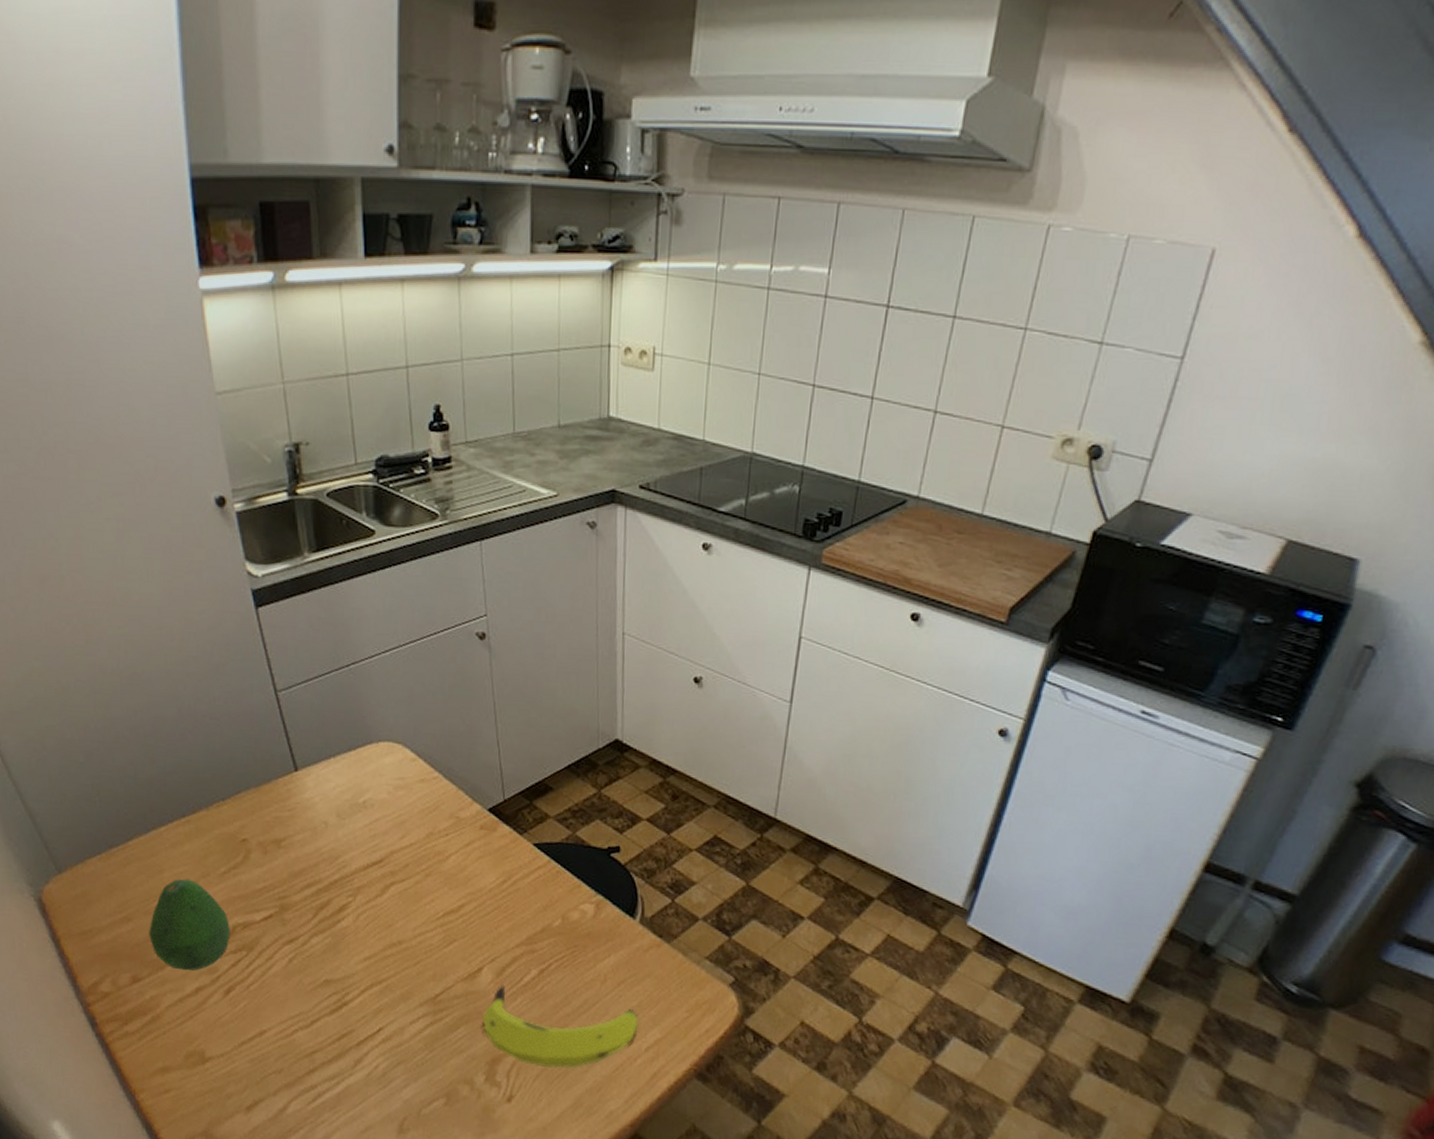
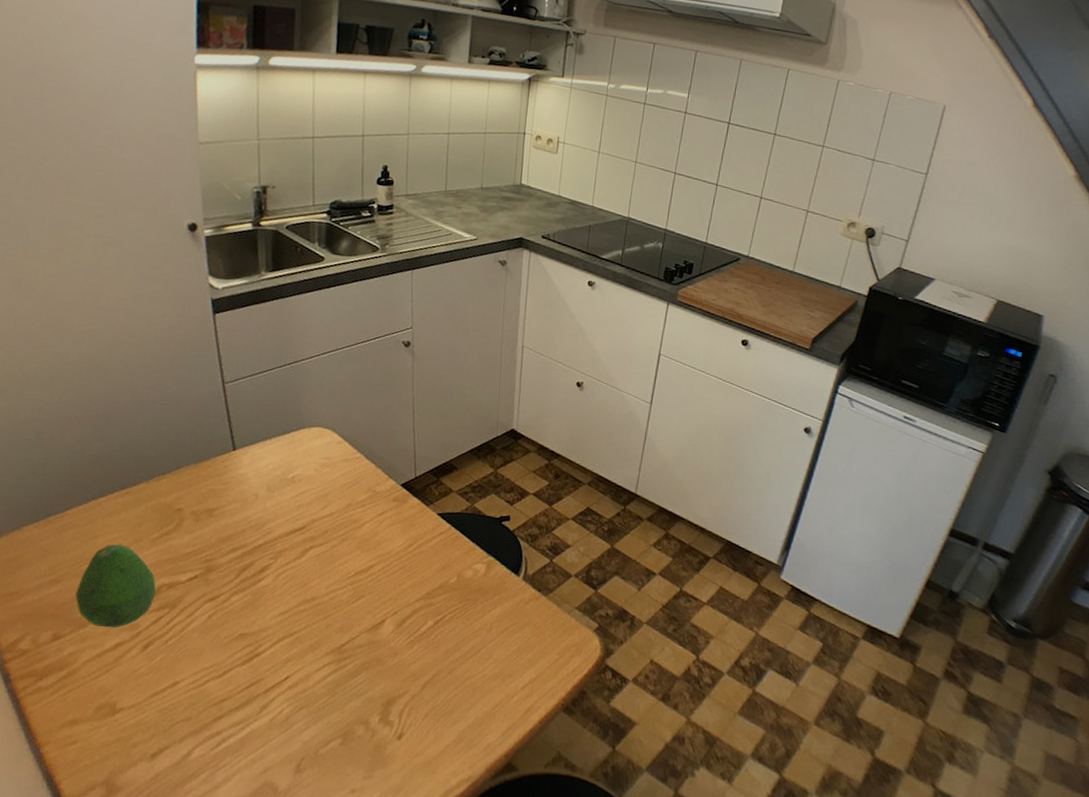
banana: present [483,984,640,1069] -> none [381,634,518,707]

